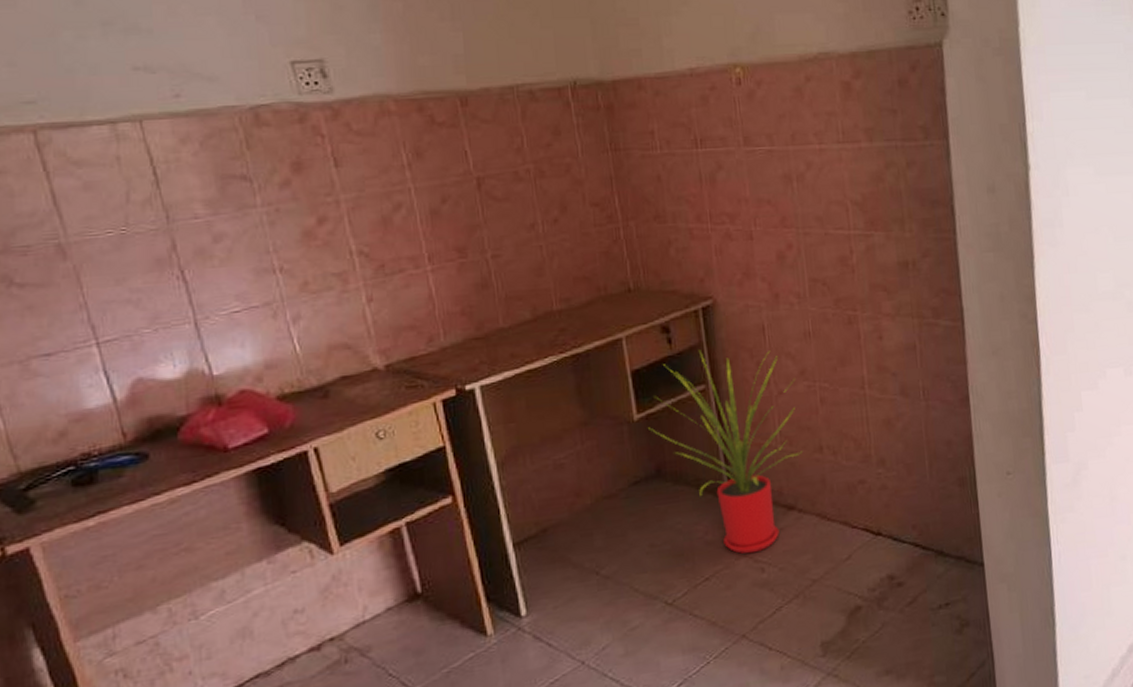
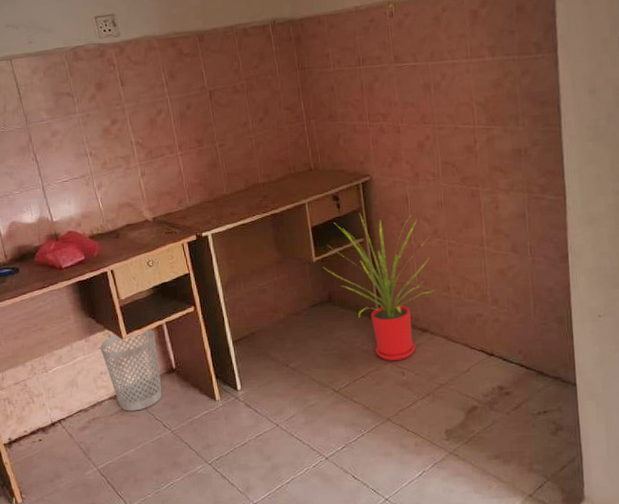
wastebasket: none [294,535,400,668] -> present [100,329,163,411]

